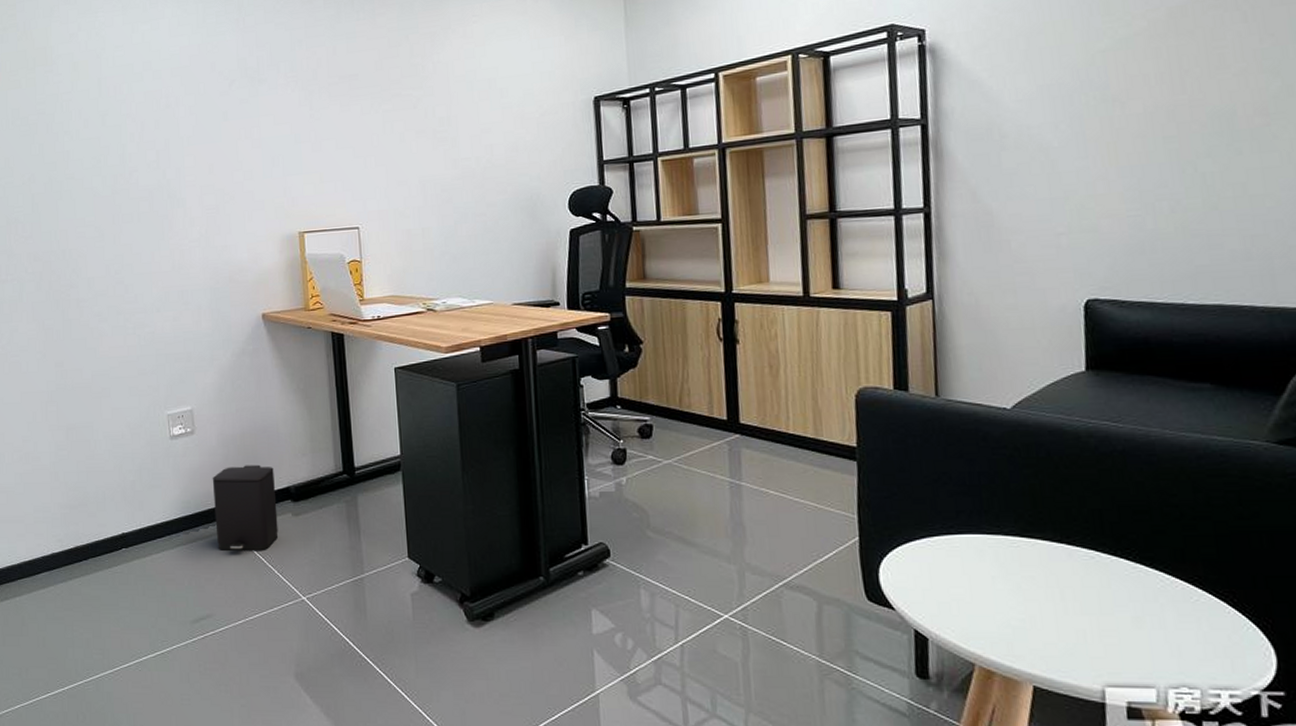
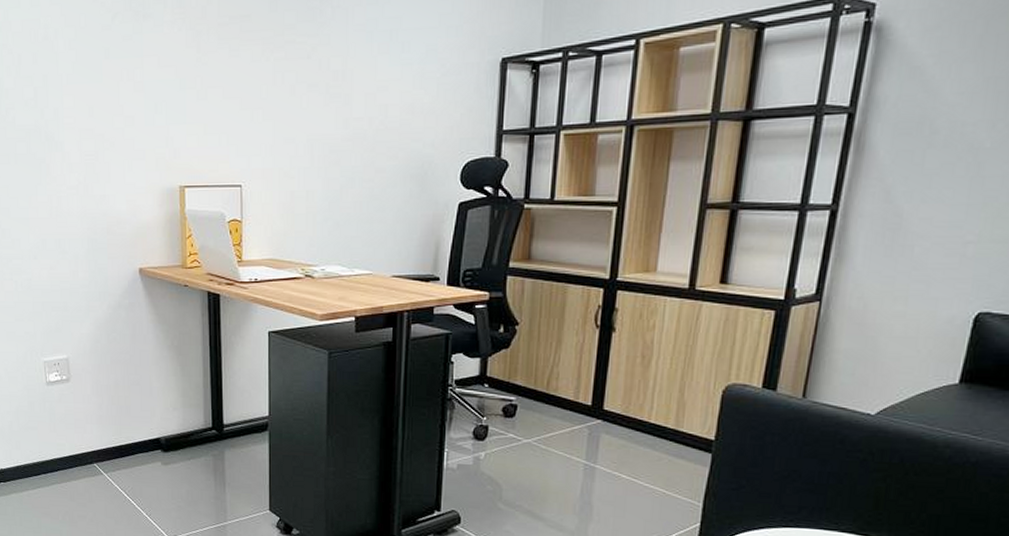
pedal bin: present [212,464,279,550] -> none [86,414,148,494]

